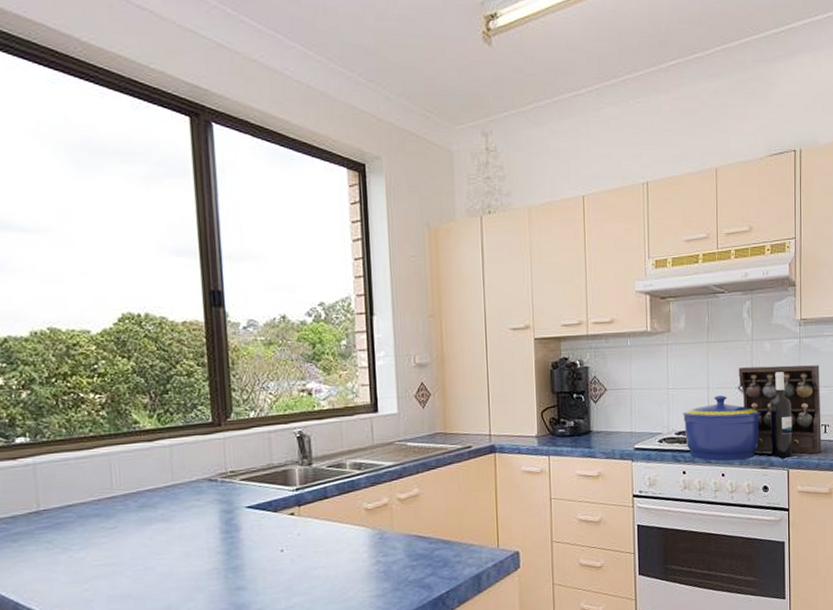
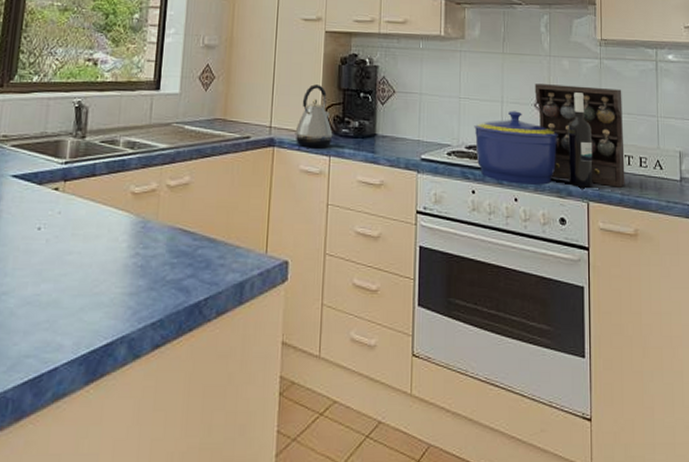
kettle: none [514,391,550,450] -> present [295,84,333,149]

